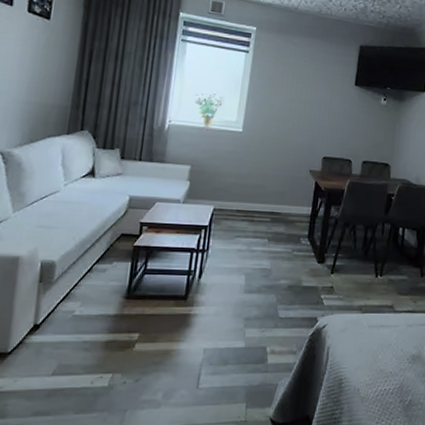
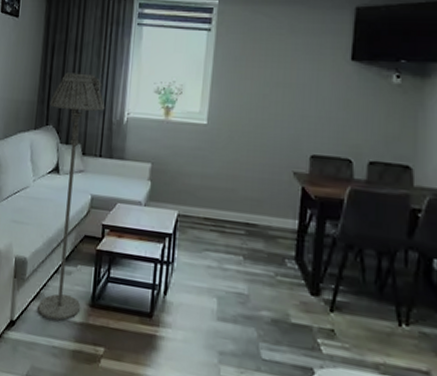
floor lamp: none [67,79,147,317] -> present [38,72,105,321]

